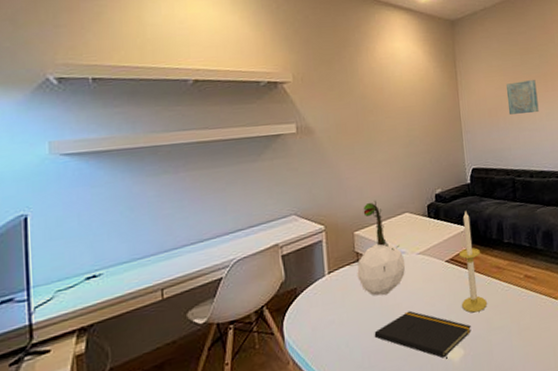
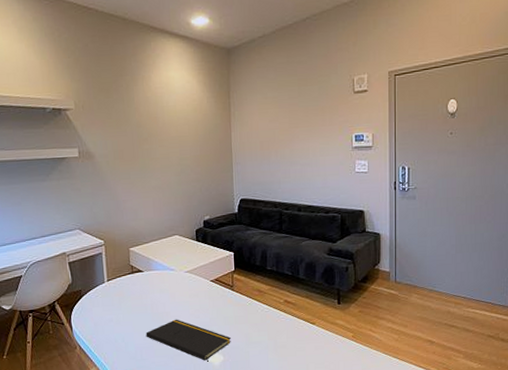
plant: present [348,200,406,296] -> none [124,221,174,304]
candle: present [458,210,487,313] -> none [223,237,247,327]
wall art: present [506,79,539,115] -> none [280,112,313,148]

